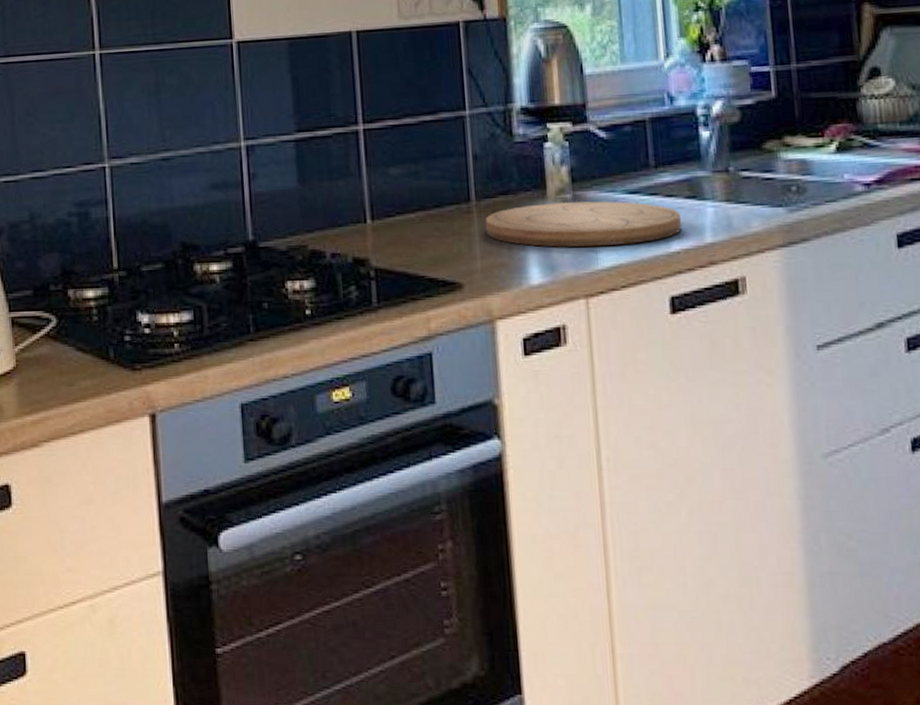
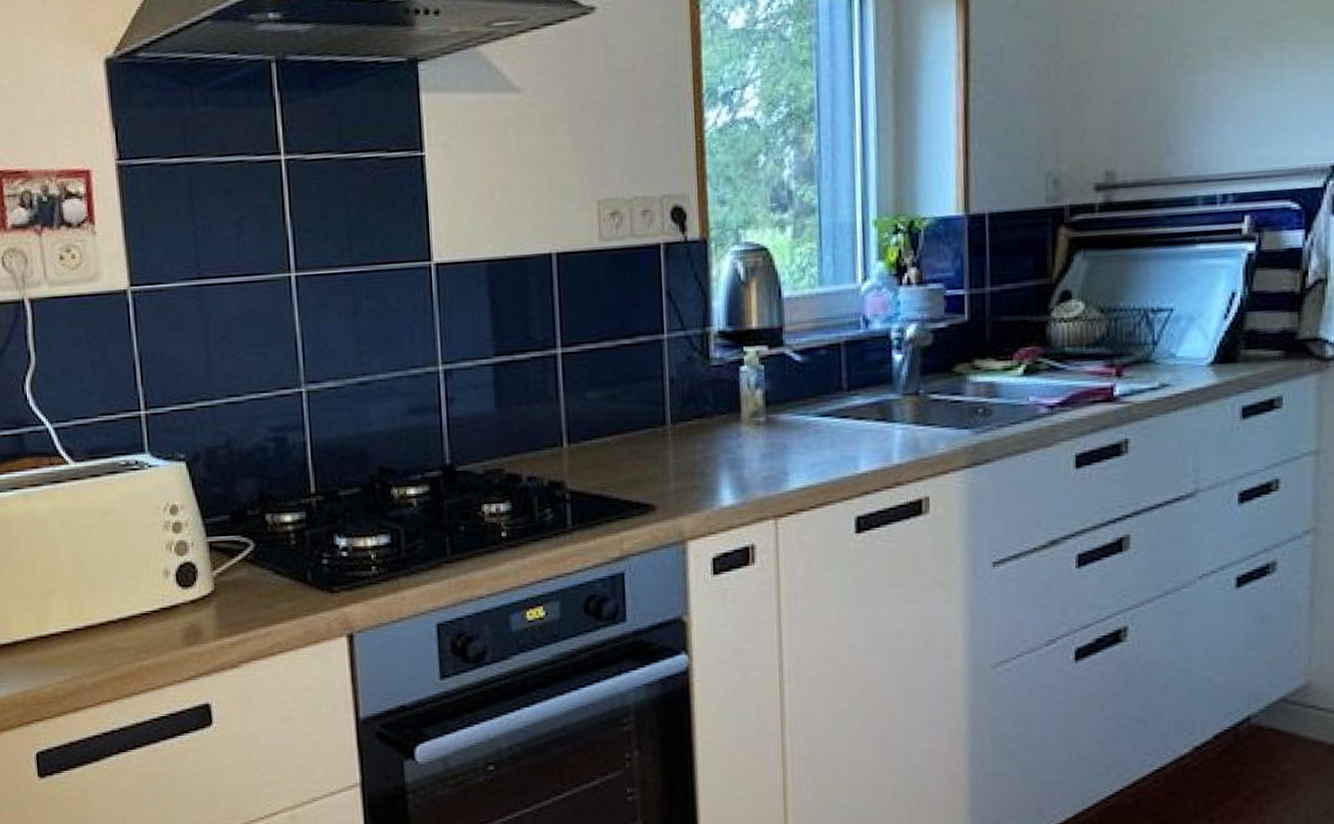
cutting board: present [485,201,682,248] -> none [679,424,871,470]

